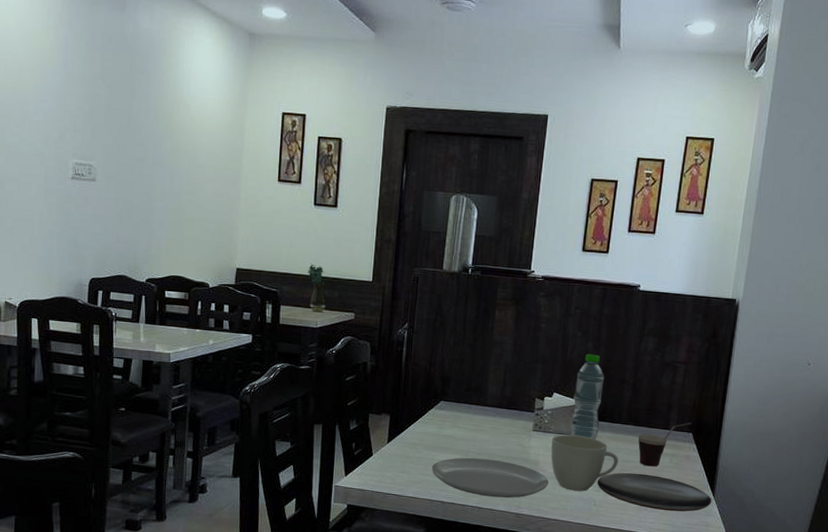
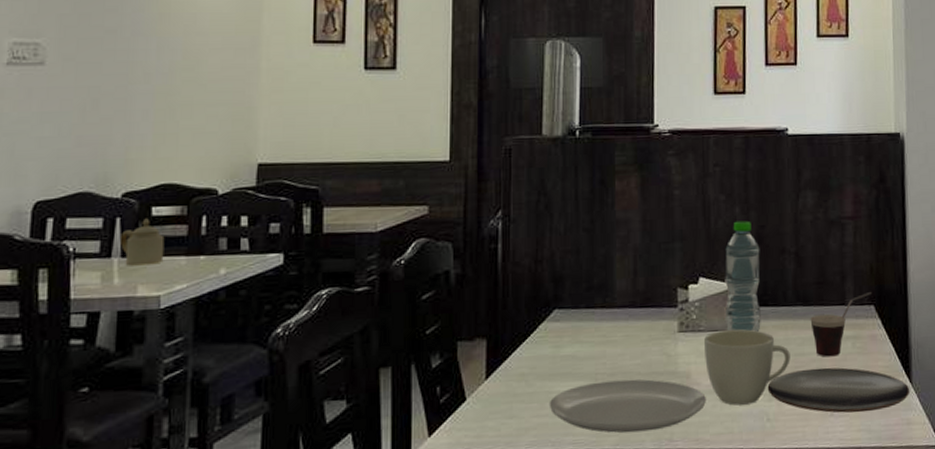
sugar bowl: none [145,298,174,331] -> present [120,218,165,266]
vase: present [308,263,327,313] -> none [360,146,389,211]

